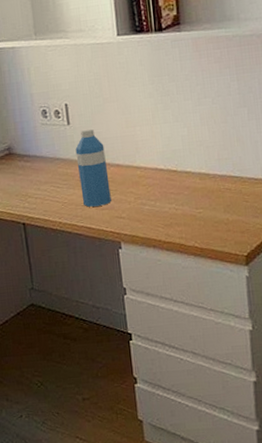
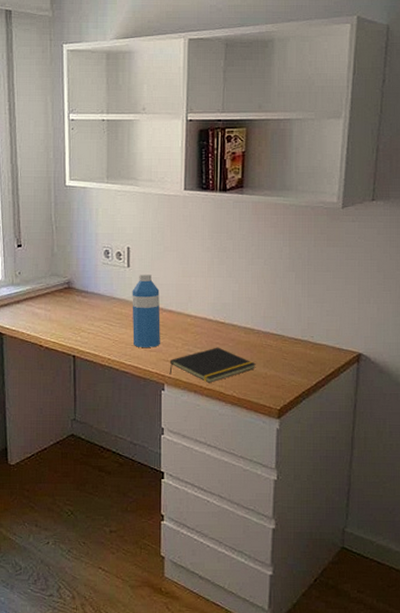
notepad: none [123,197,216,236] -> present [169,347,256,383]

